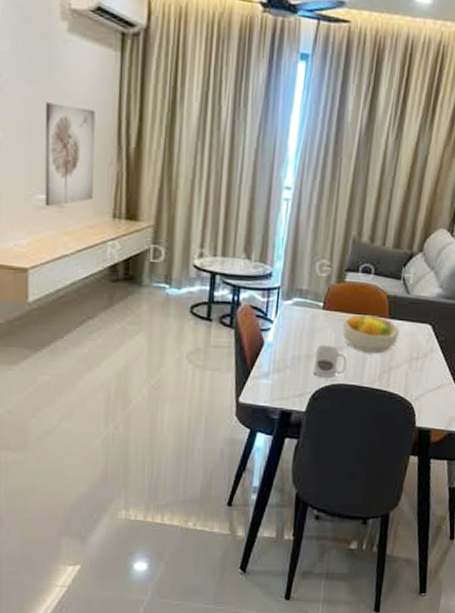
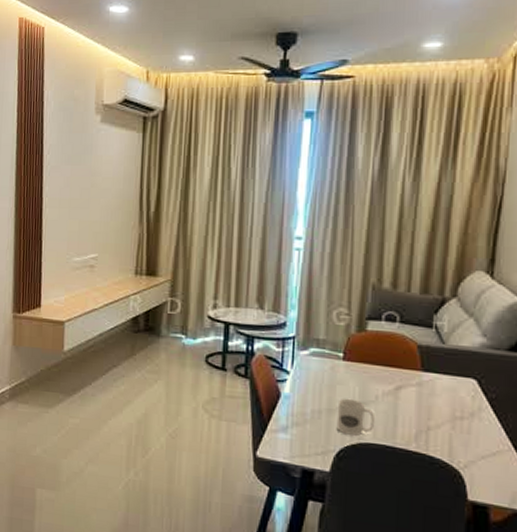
wall art: present [44,102,95,206] -> none [79,181,122,267]
fruit bowl: present [342,314,399,353] -> none [367,366,436,411]

